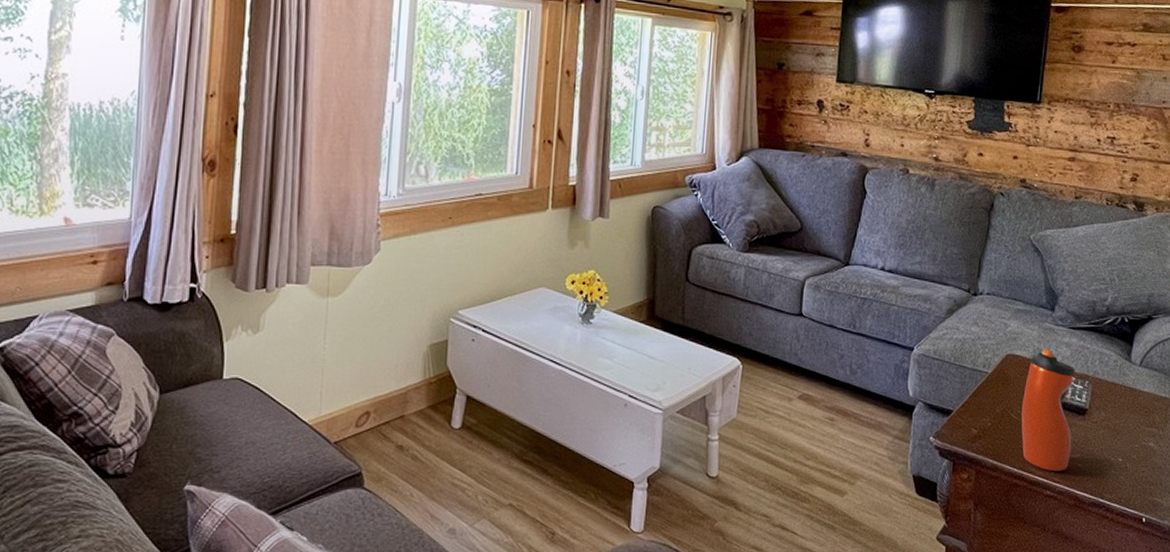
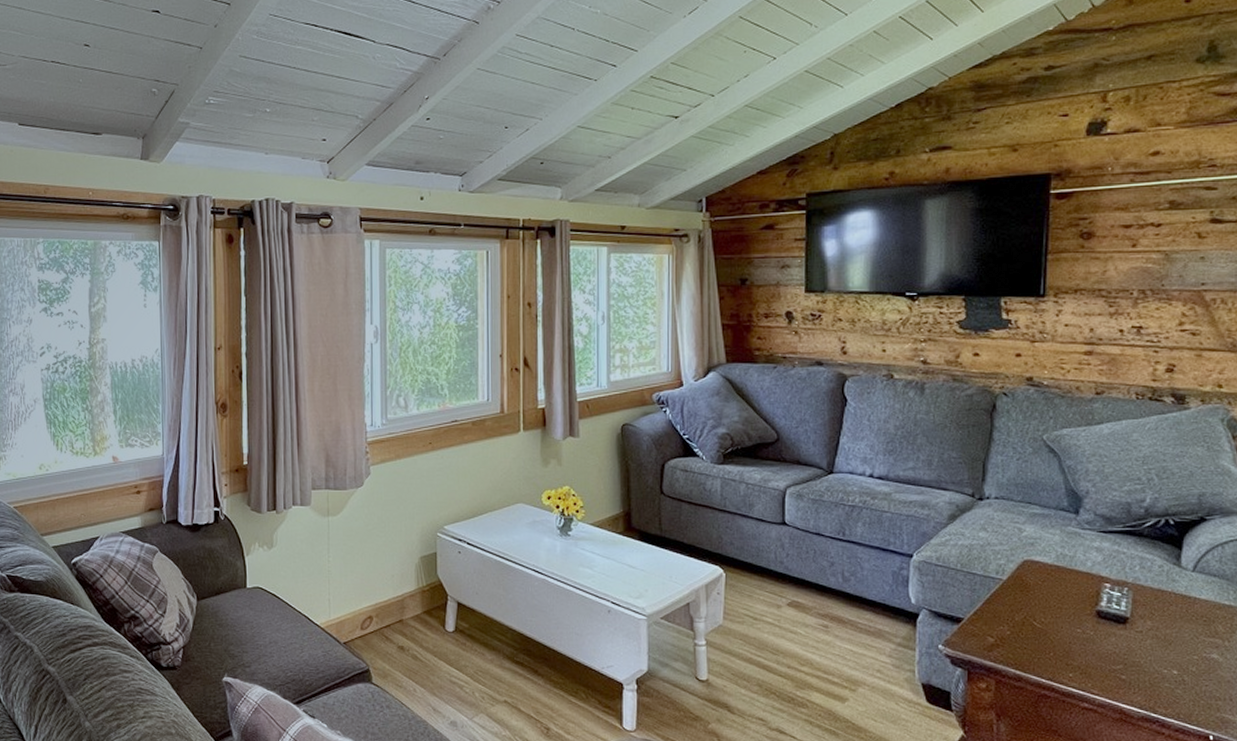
water bottle: present [1021,348,1075,472] -> none [1047,553,1112,684]

